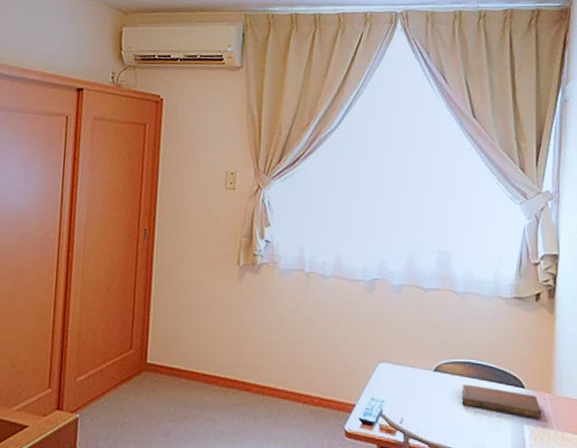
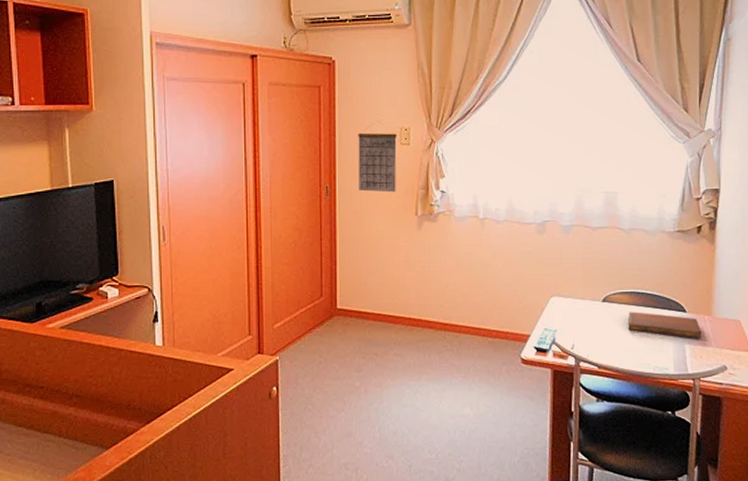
calendar: none [179,162,222,239] -> present [358,120,397,193]

